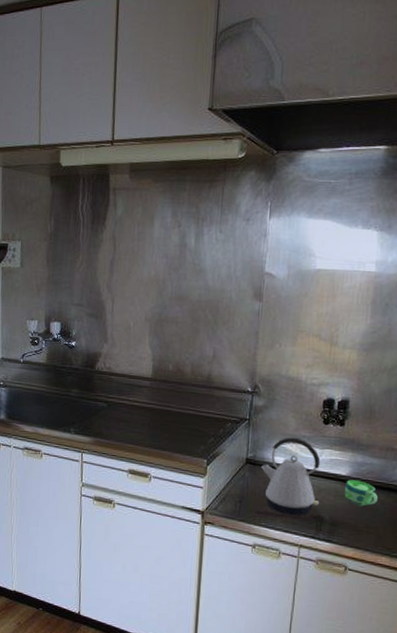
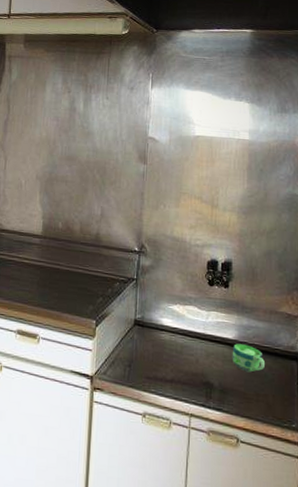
kettle: present [261,437,321,516] -> none [150,298,209,382]

